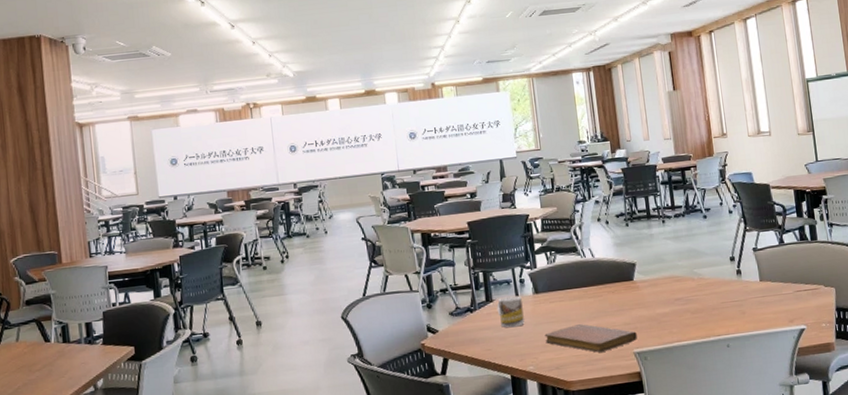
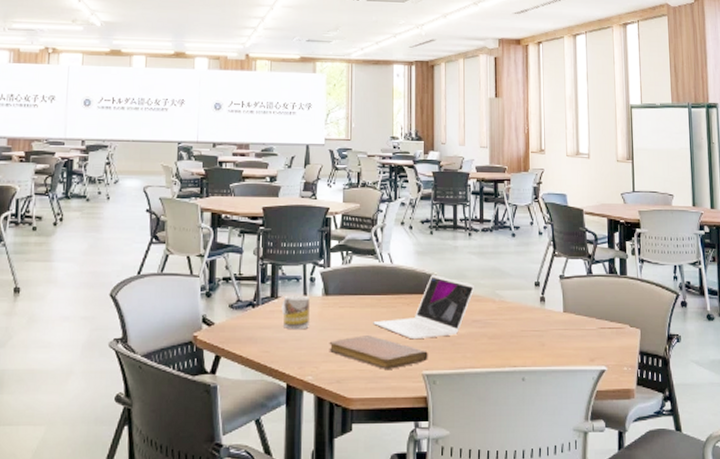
laptop: none [582,262,674,323] -> present [373,274,475,340]

